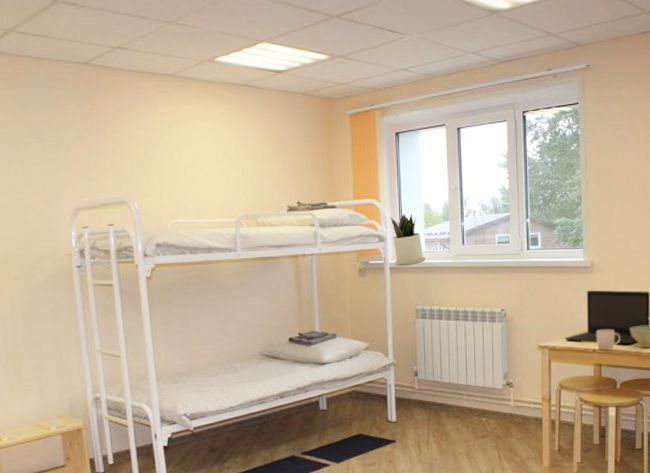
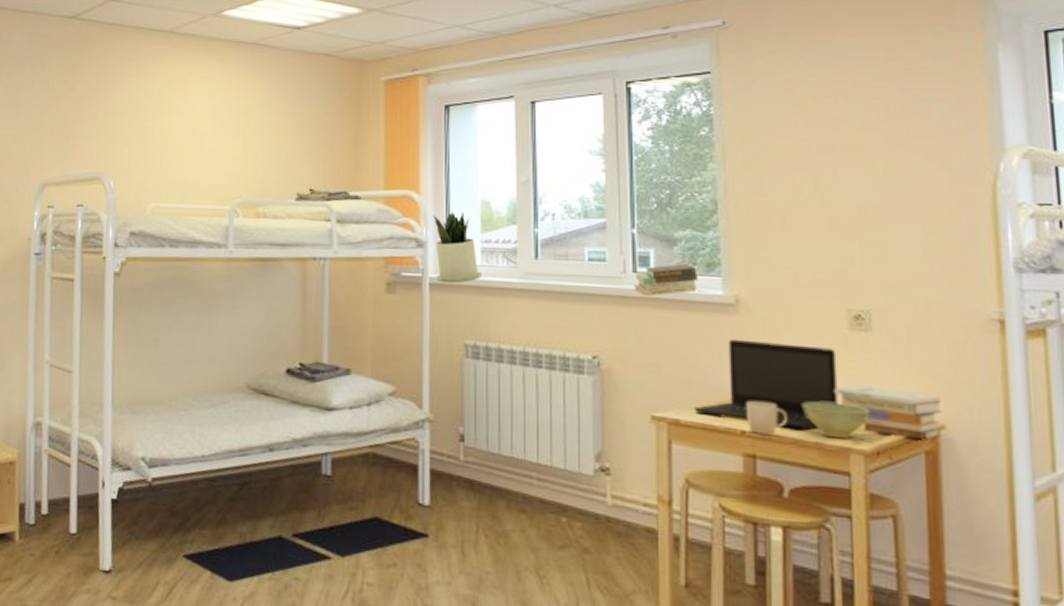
books: none [528,242,568,266] -> present [634,264,698,297]

